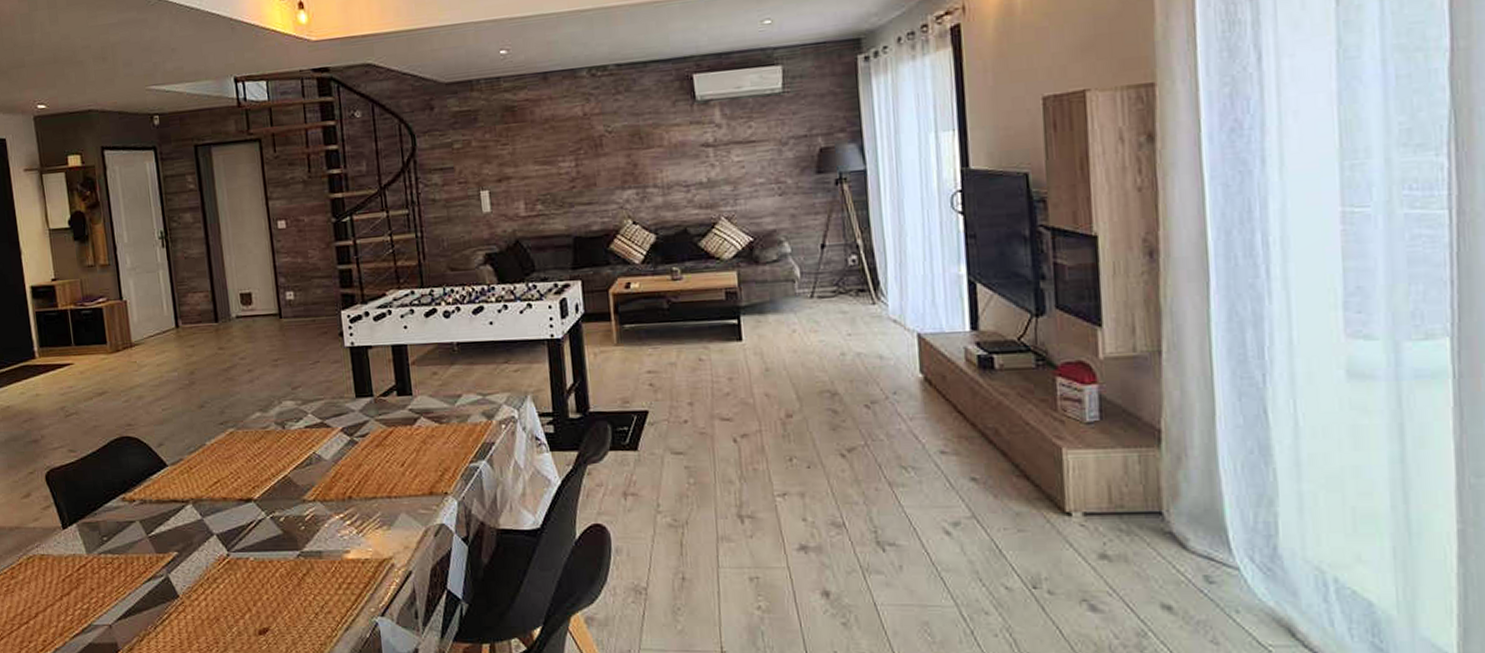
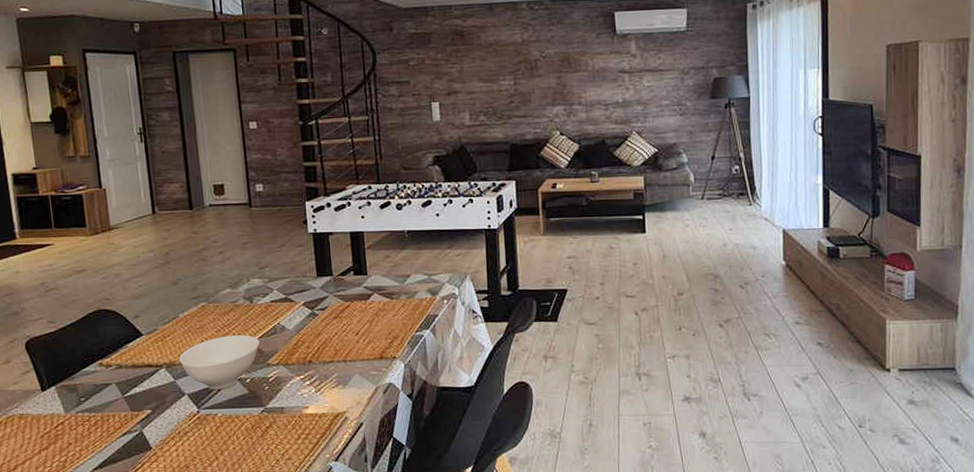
bowl: none [207,466,294,530] -> present [179,335,260,390]

